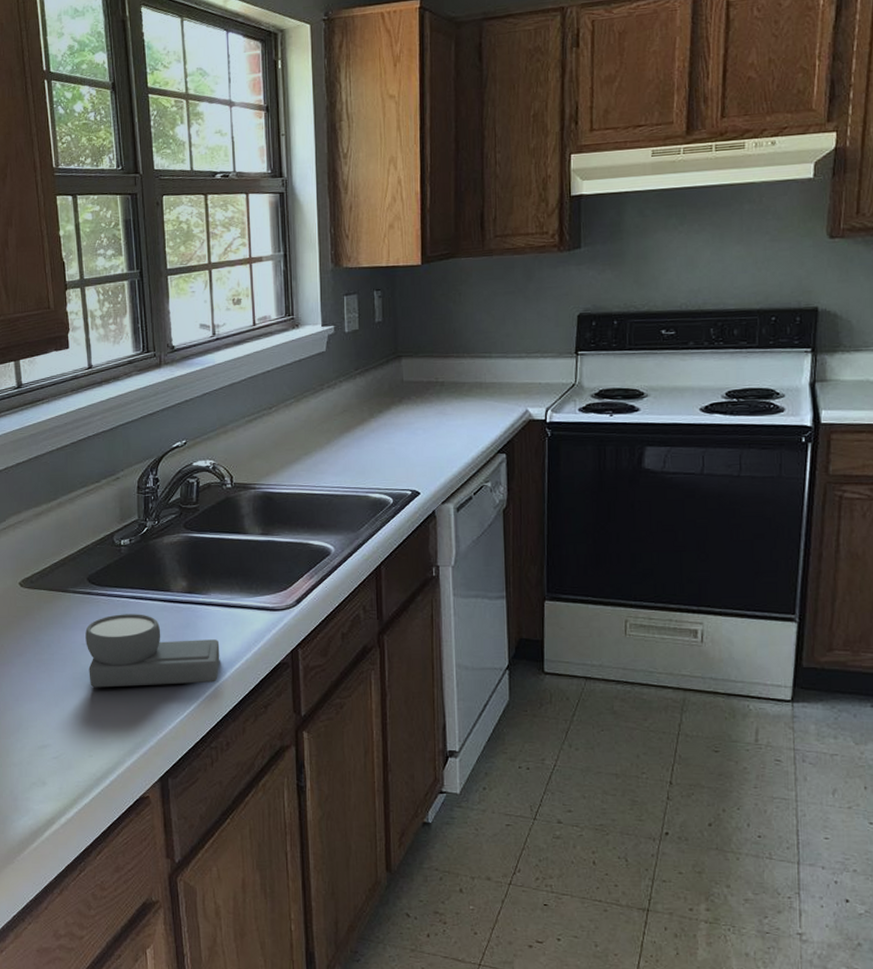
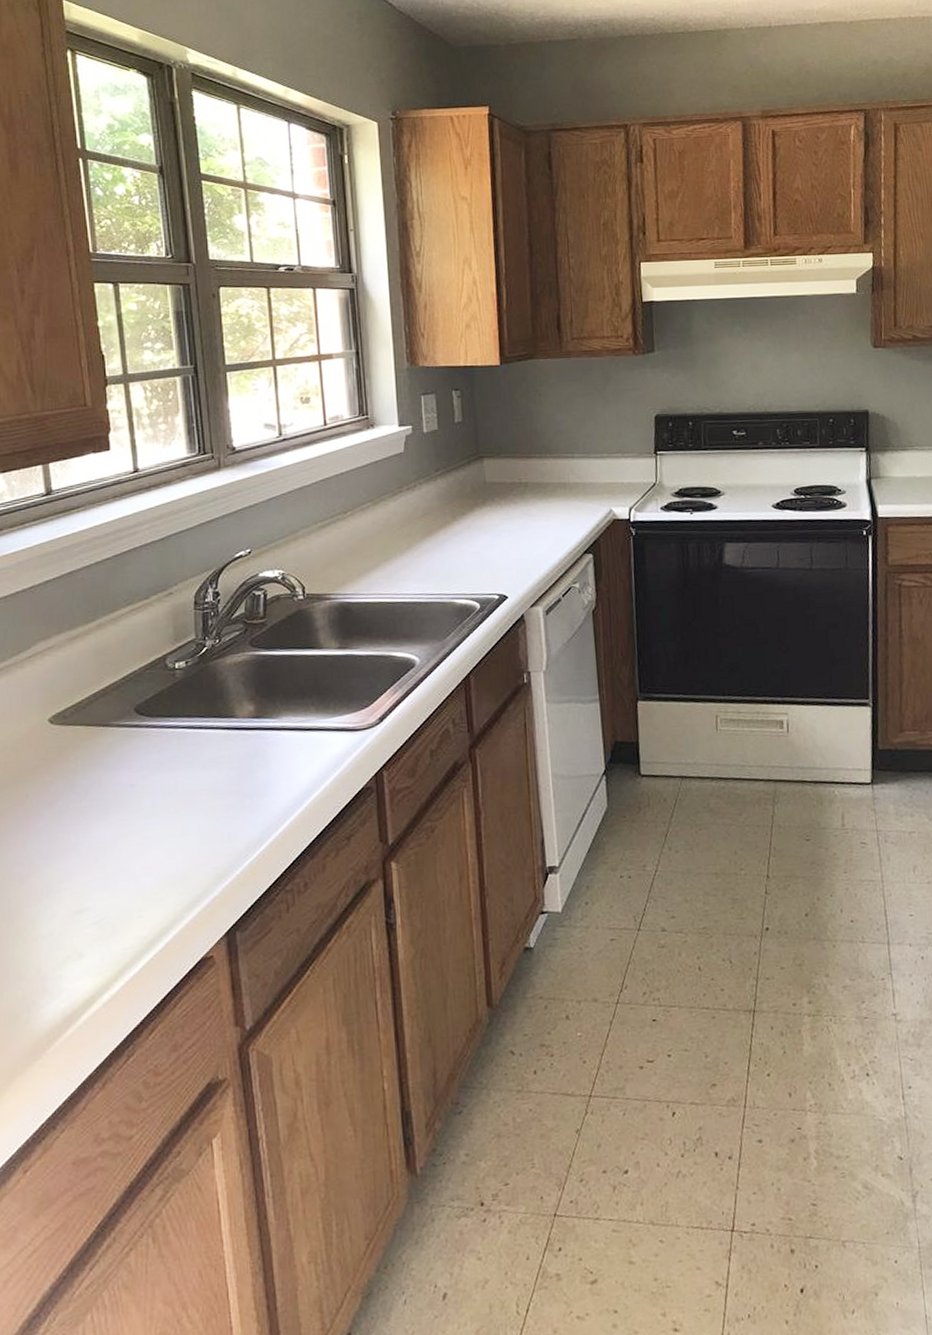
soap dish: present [85,614,220,688] -> none [132,745,295,836]

